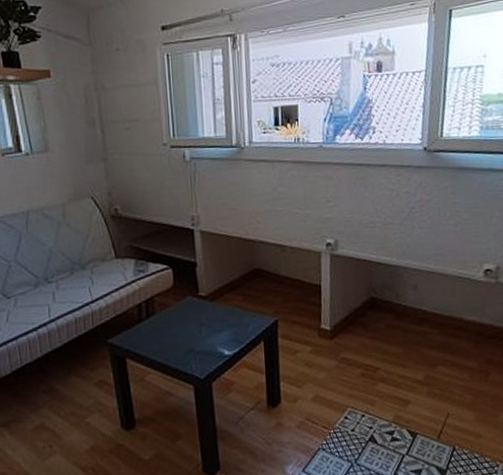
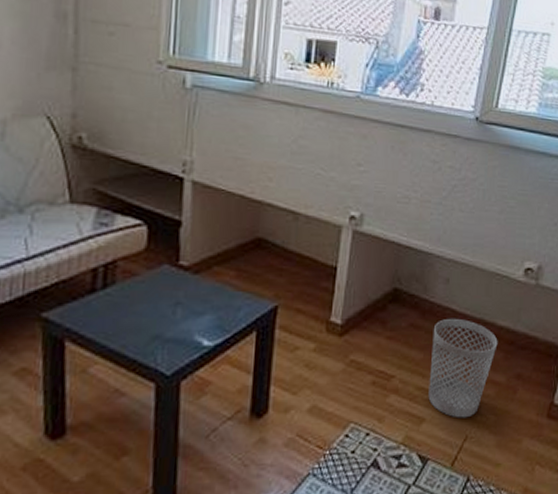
wastebasket: none [408,317,467,399] -> present [428,319,498,418]

